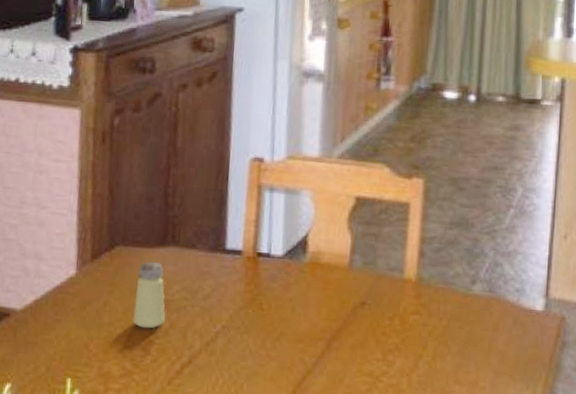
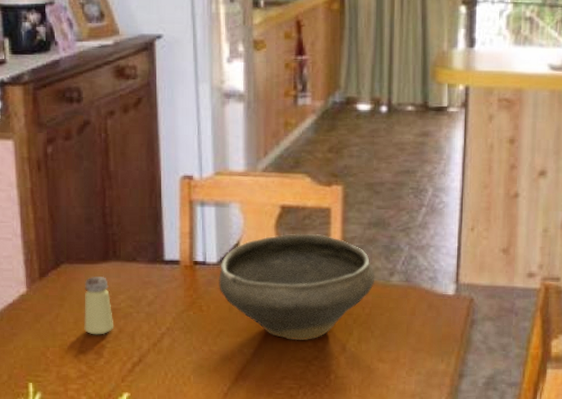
bowl: none [282,228,456,352] -> present [219,233,375,341]

